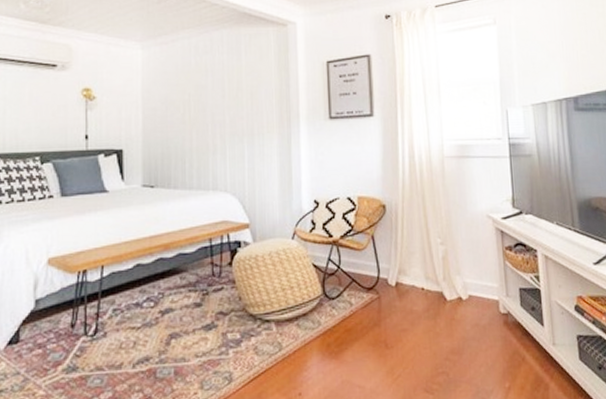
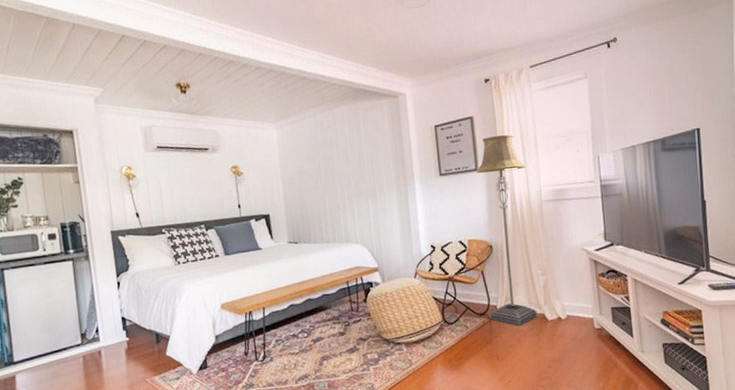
floor lamp: none [371,77,434,305] -> present [476,134,537,326]

